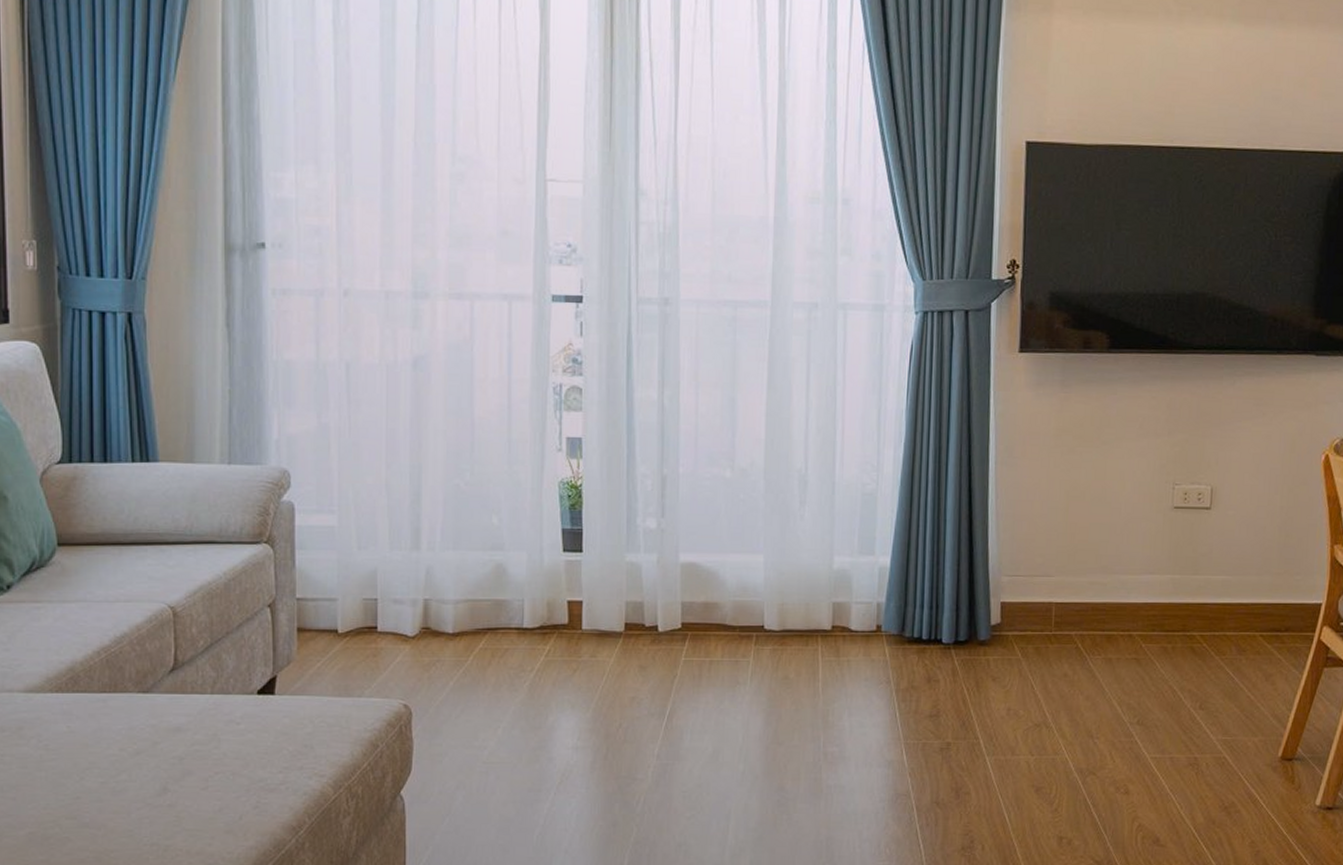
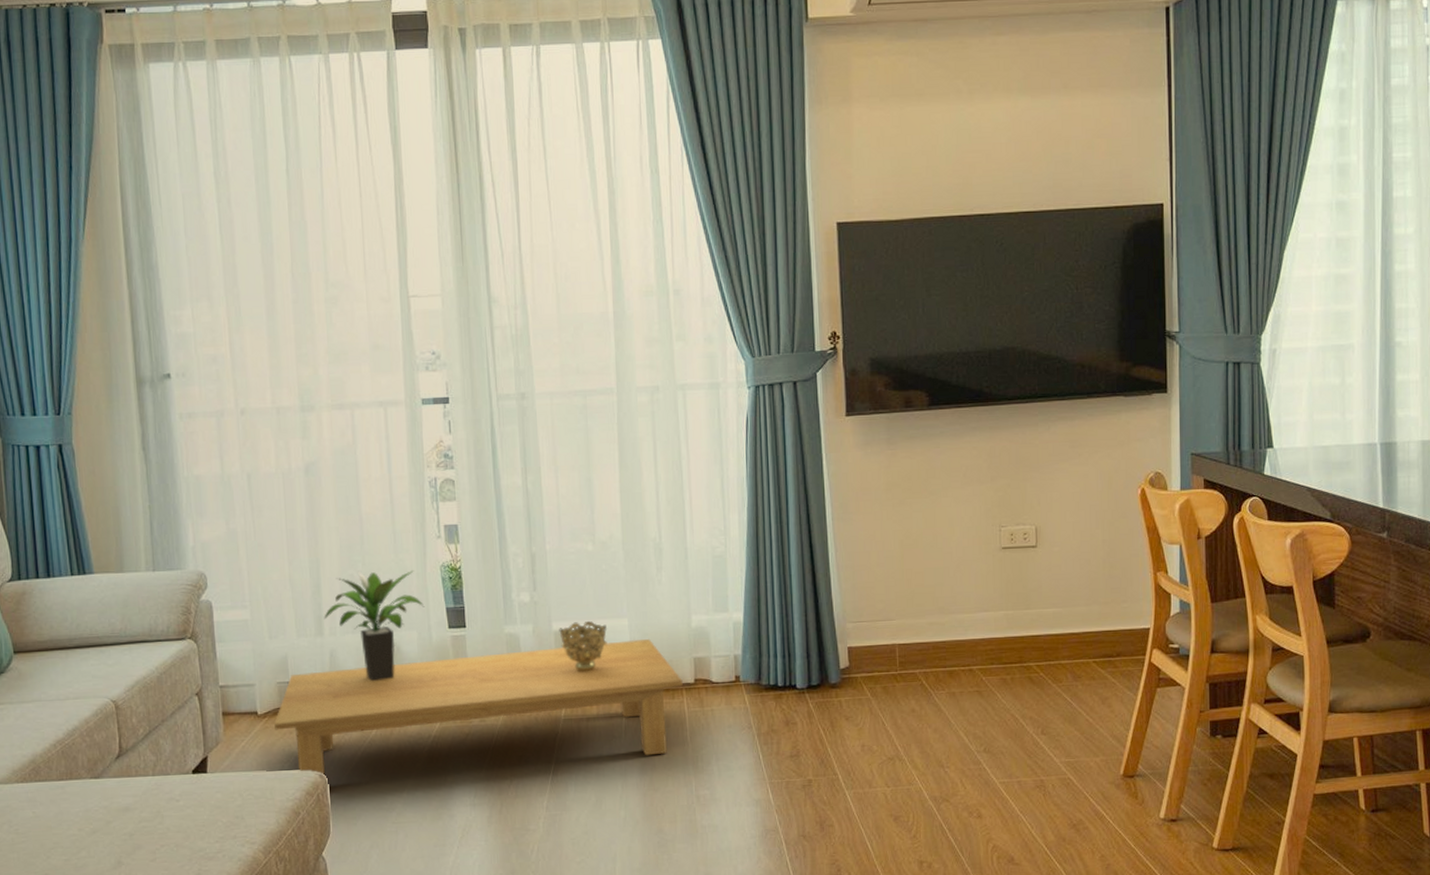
coffee table: none [357,578,819,707] -> present [274,638,683,777]
potted plant: none [422,482,538,605] -> present [324,570,425,682]
decorative bowl: none [686,555,739,610] -> present [559,621,607,672]

